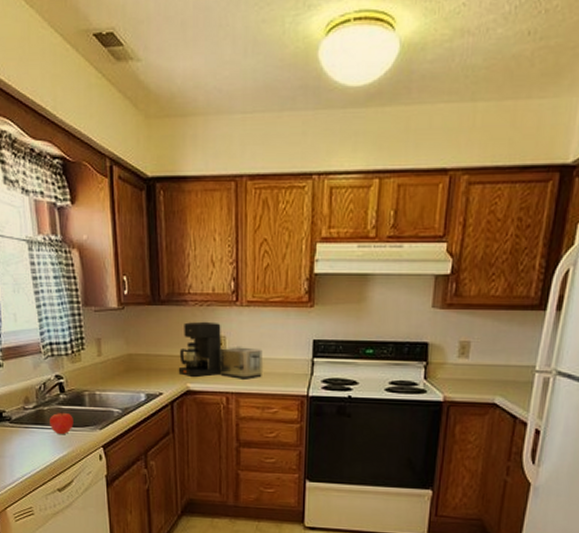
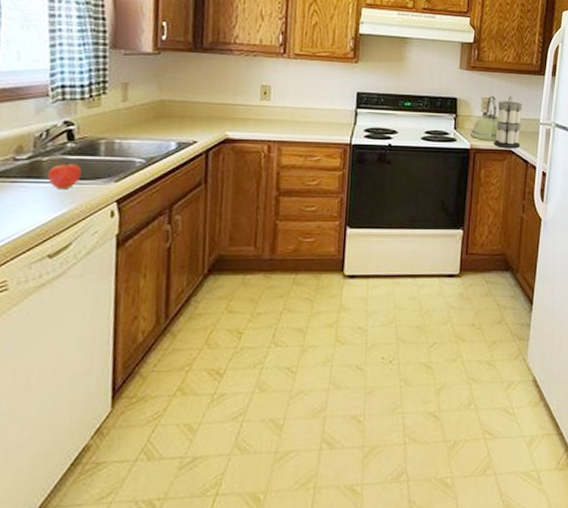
coffee maker: present [178,322,222,377] -> none [217,71,267,125]
toaster: present [220,347,263,380] -> none [263,96,308,128]
kettle: none [444,338,483,393] -> present [470,95,501,142]
spice rack: none [473,338,513,402] -> present [494,96,523,149]

